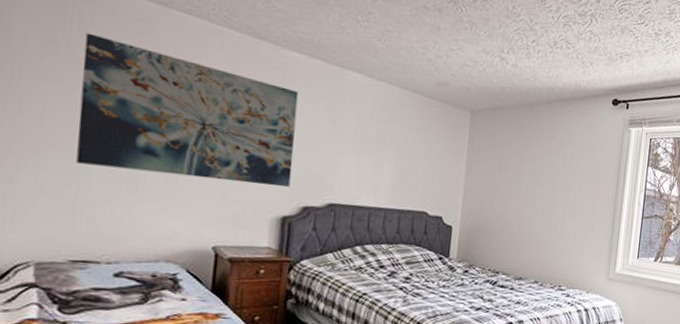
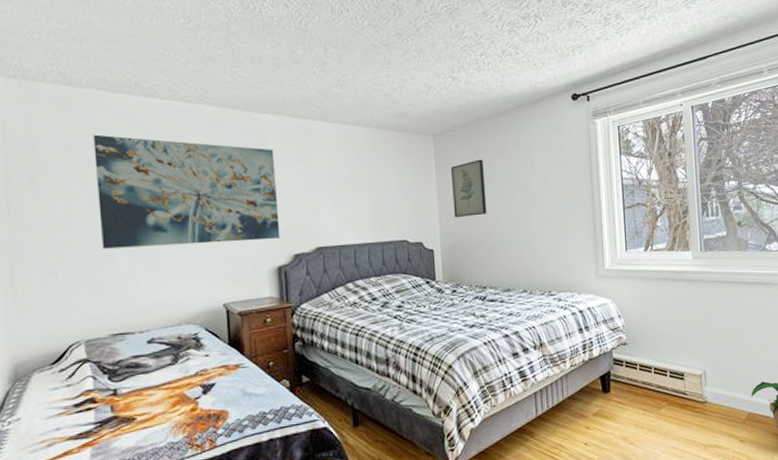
wall art: none [478,144,517,200] -> present [451,159,487,218]

